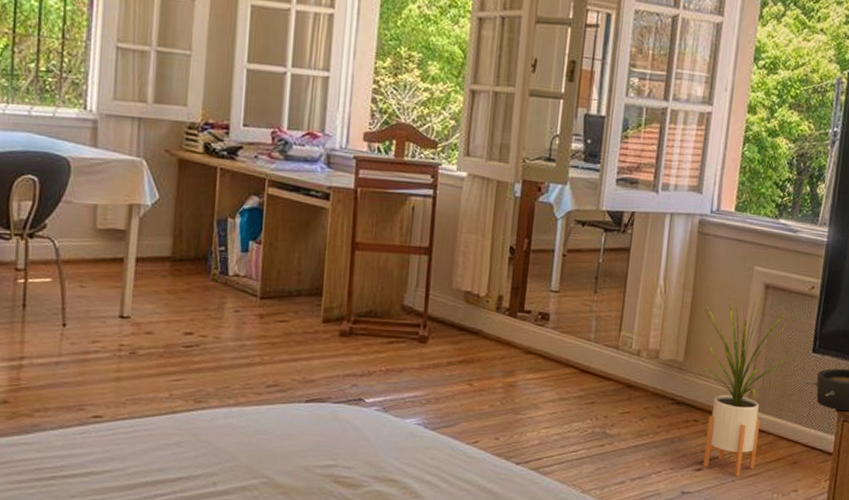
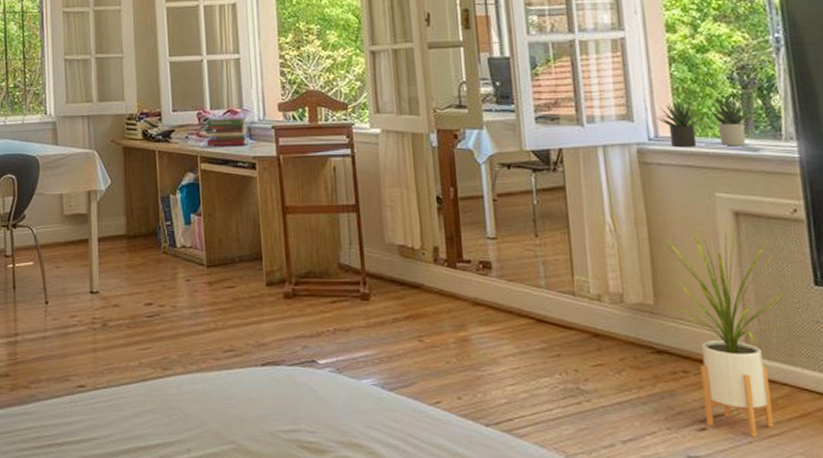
books: none [277,139,326,174] -> present [206,117,248,147]
succulent plant: none [721,178,803,227] -> present [655,96,755,148]

